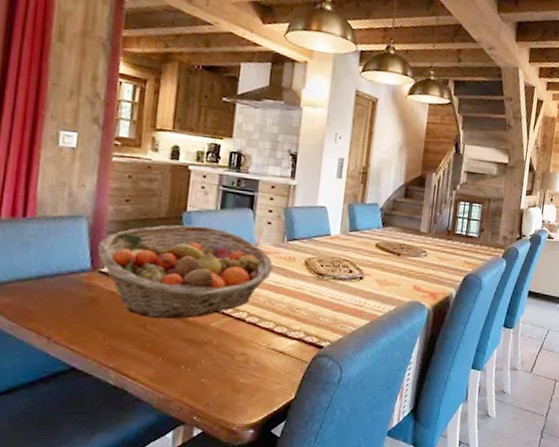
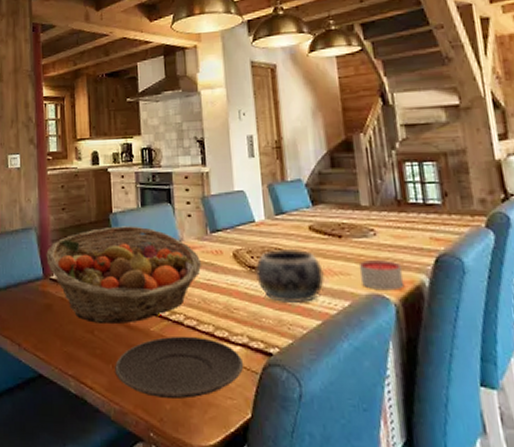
plate: none [164,331,297,385] -> present [115,336,244,399]
decorative bowl: none [321,261,380,307] -> present [255,248,324,304]
candle: none [407,275,440,300] -> present [358,260,405,291]

